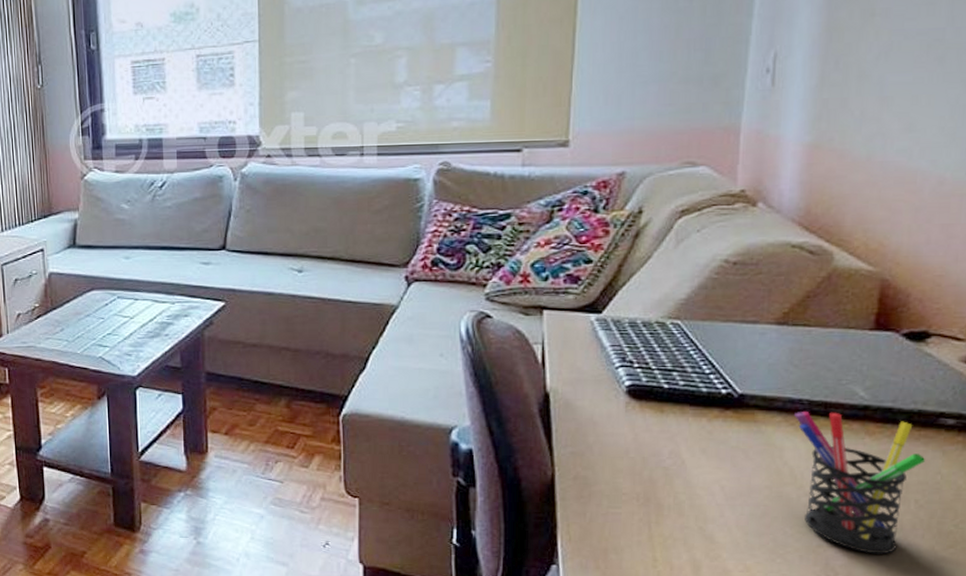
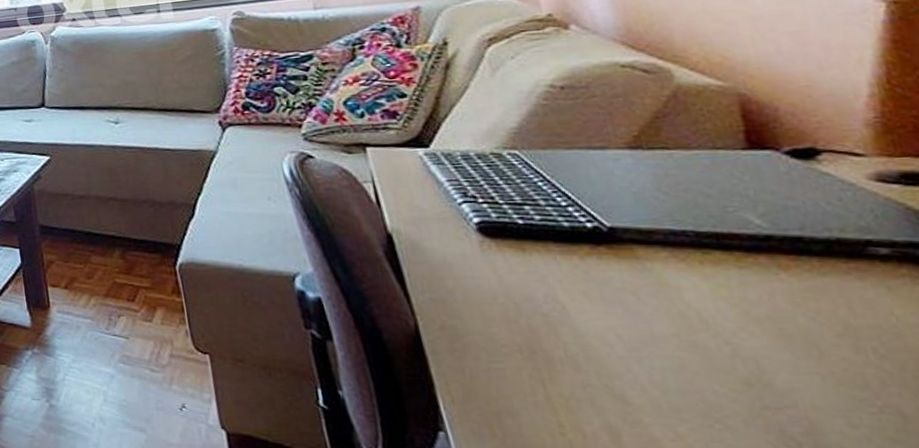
pen holder: present [794,412,925,554] -> none [681,244,870,419]

